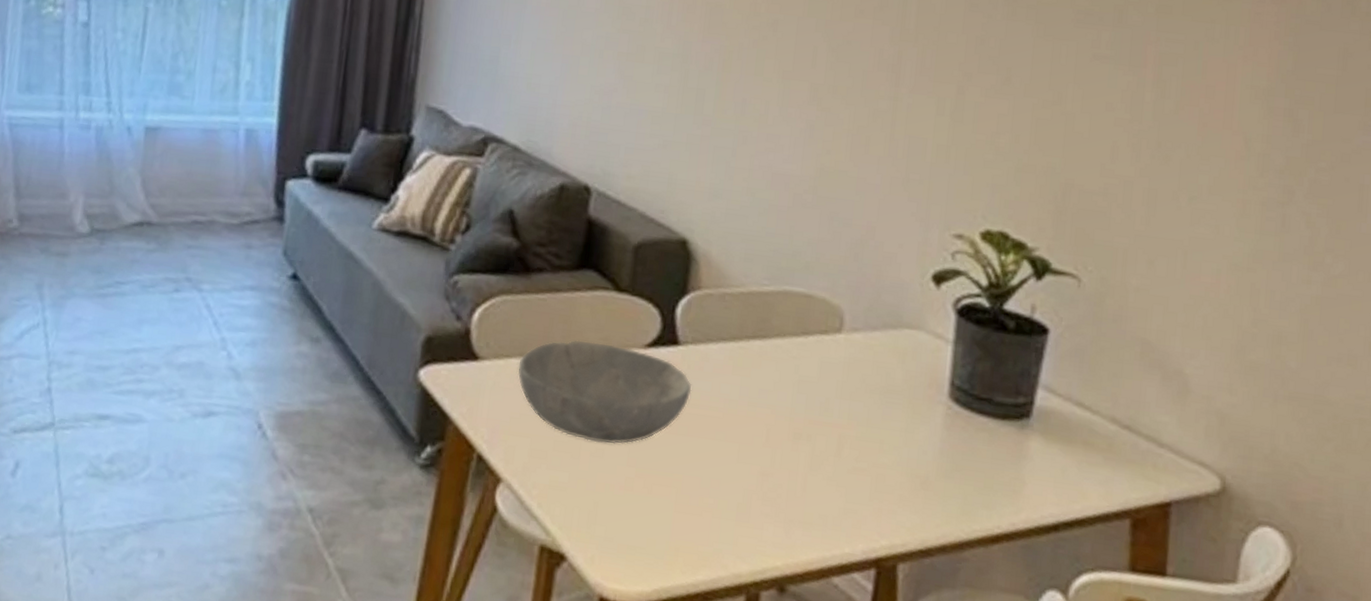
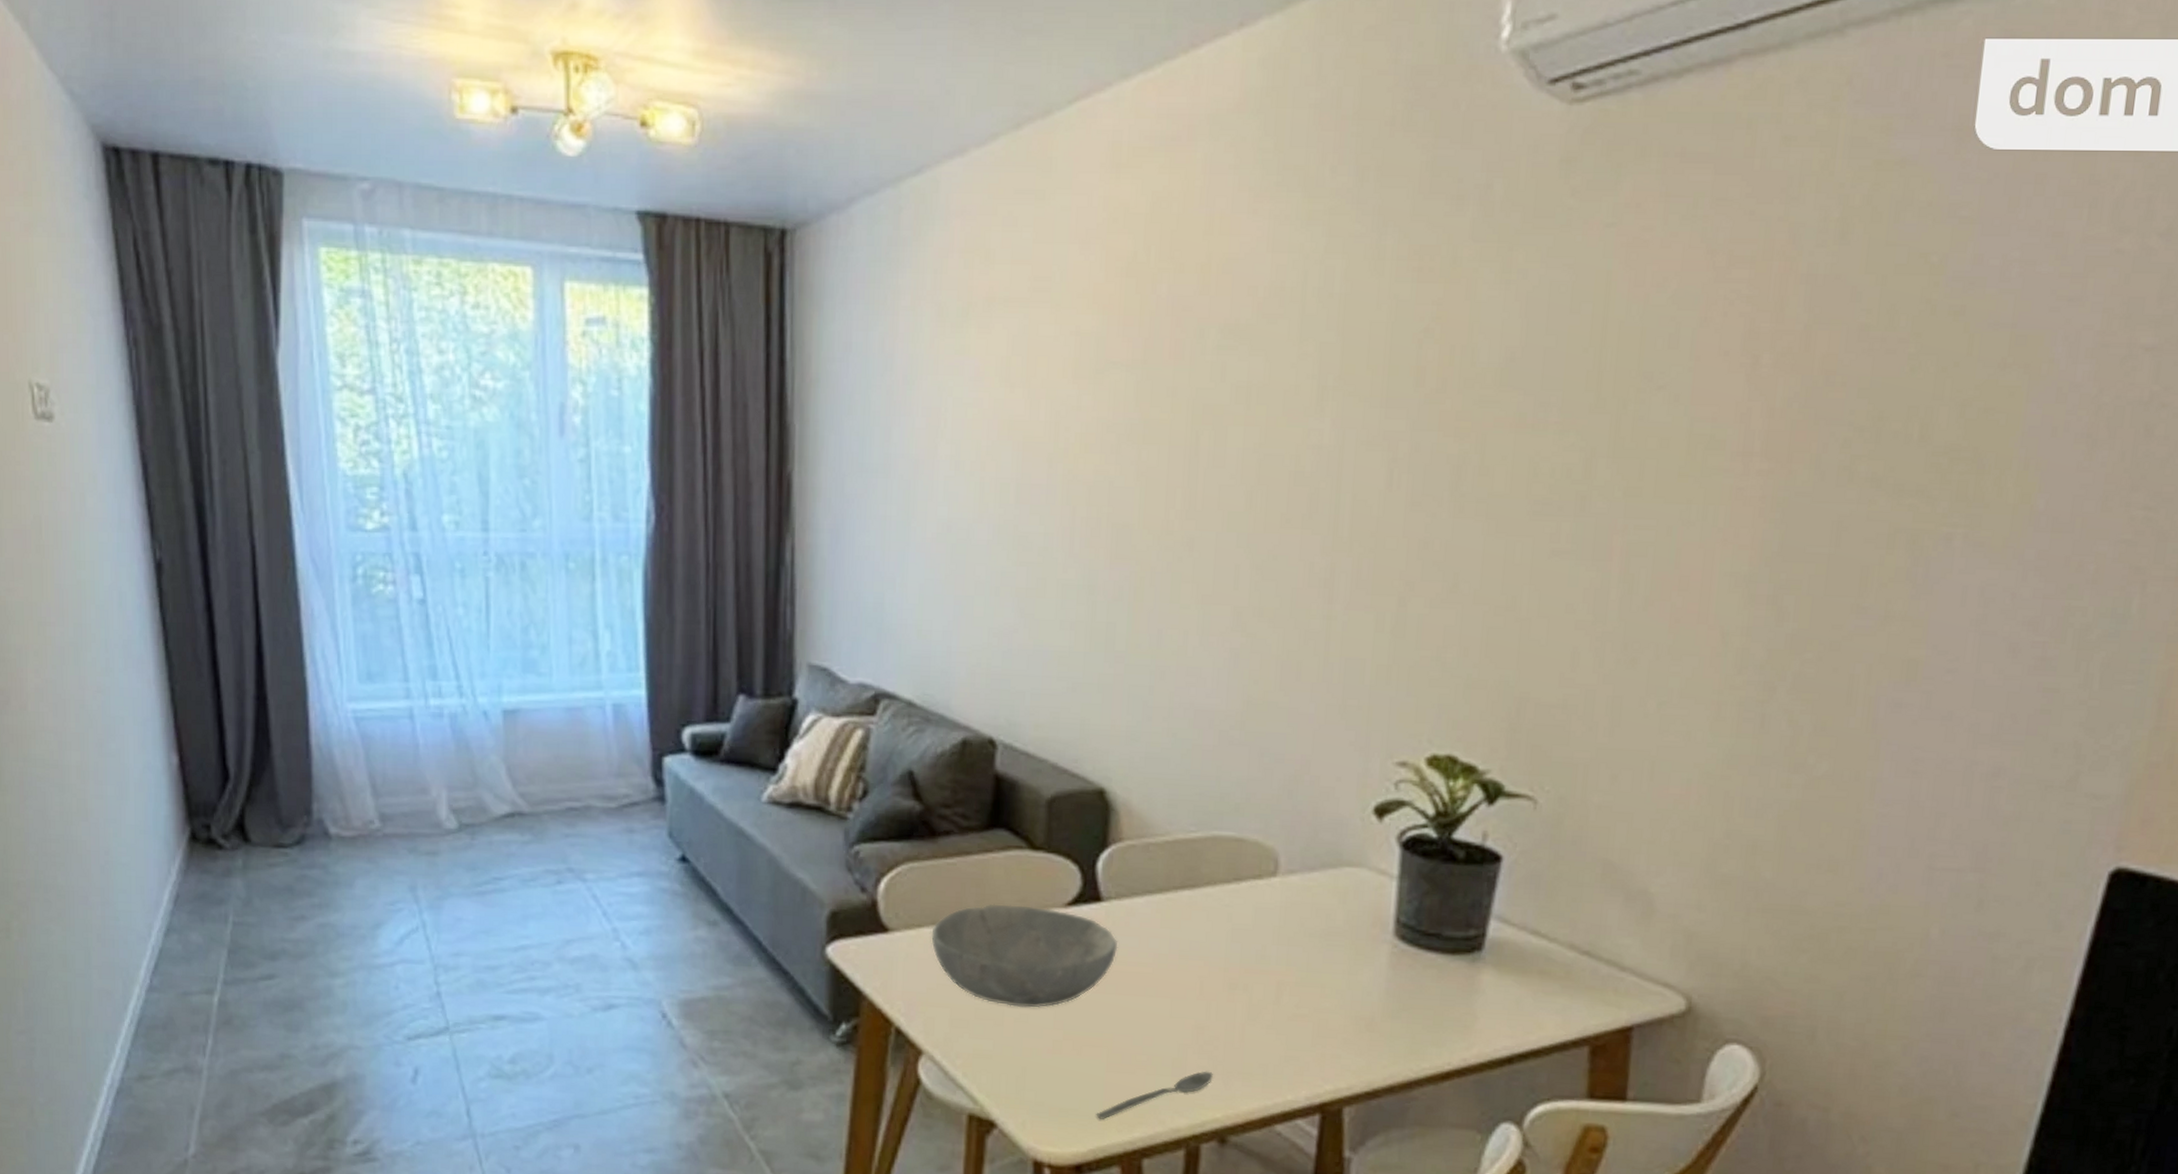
spoon: none [662,518,775,561] -> present [1096,1071,1213,1121]

